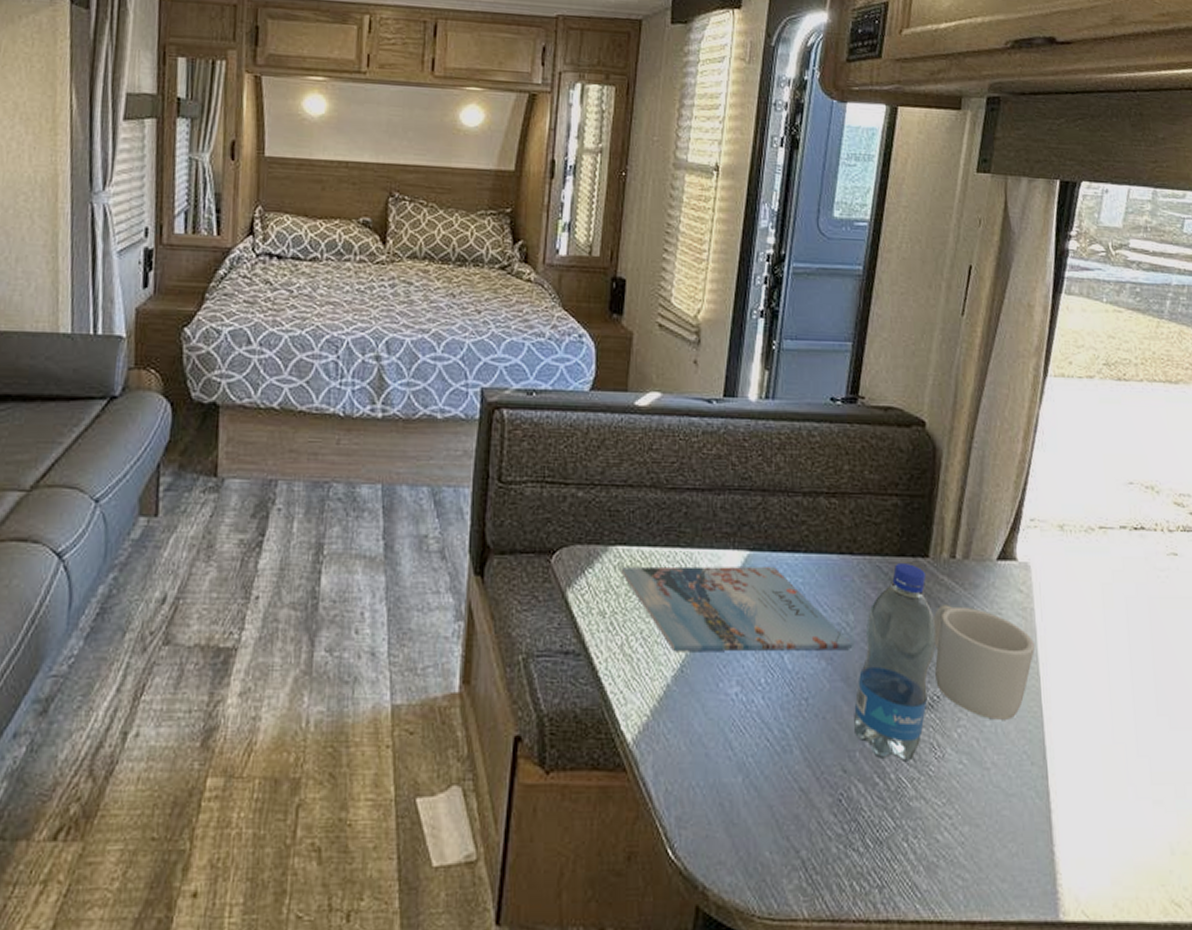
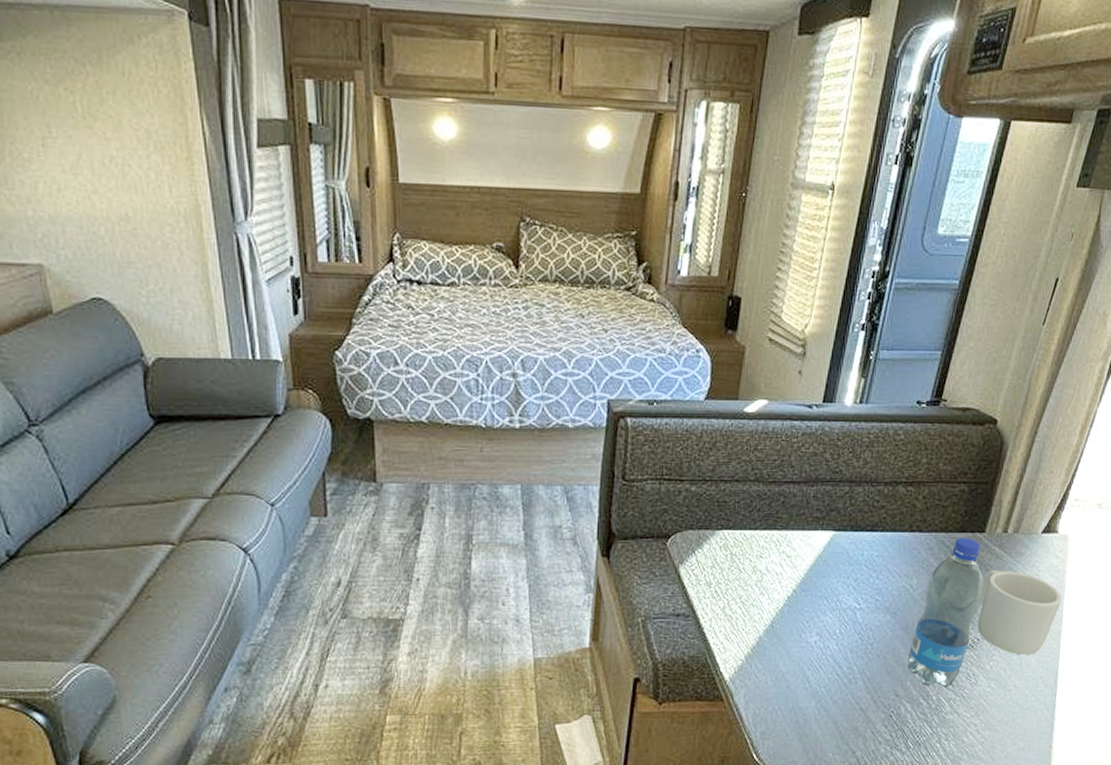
magazine: present [621,566,853,651] -> none [726,544,914,611]

